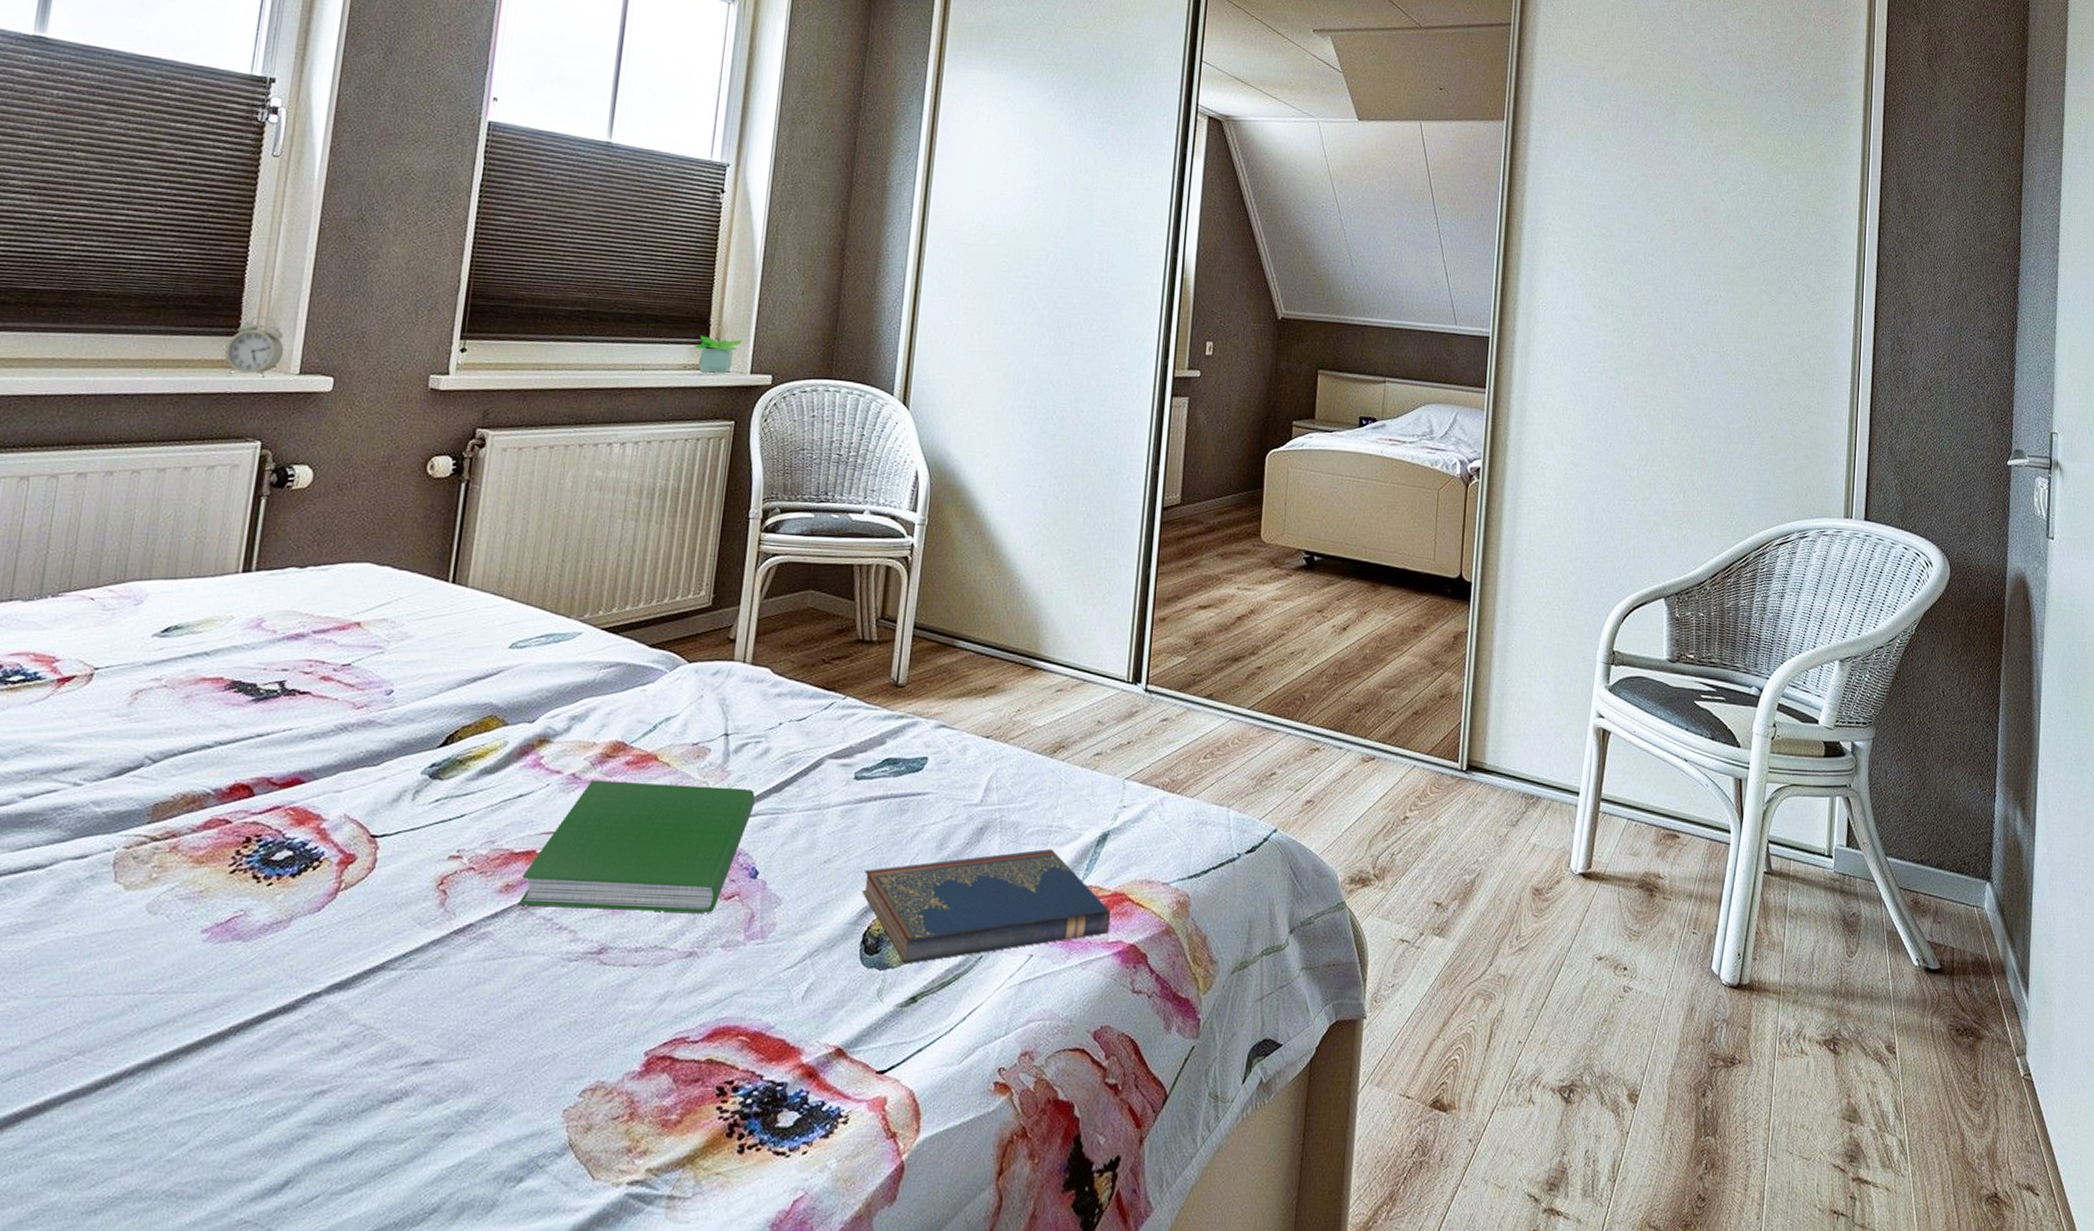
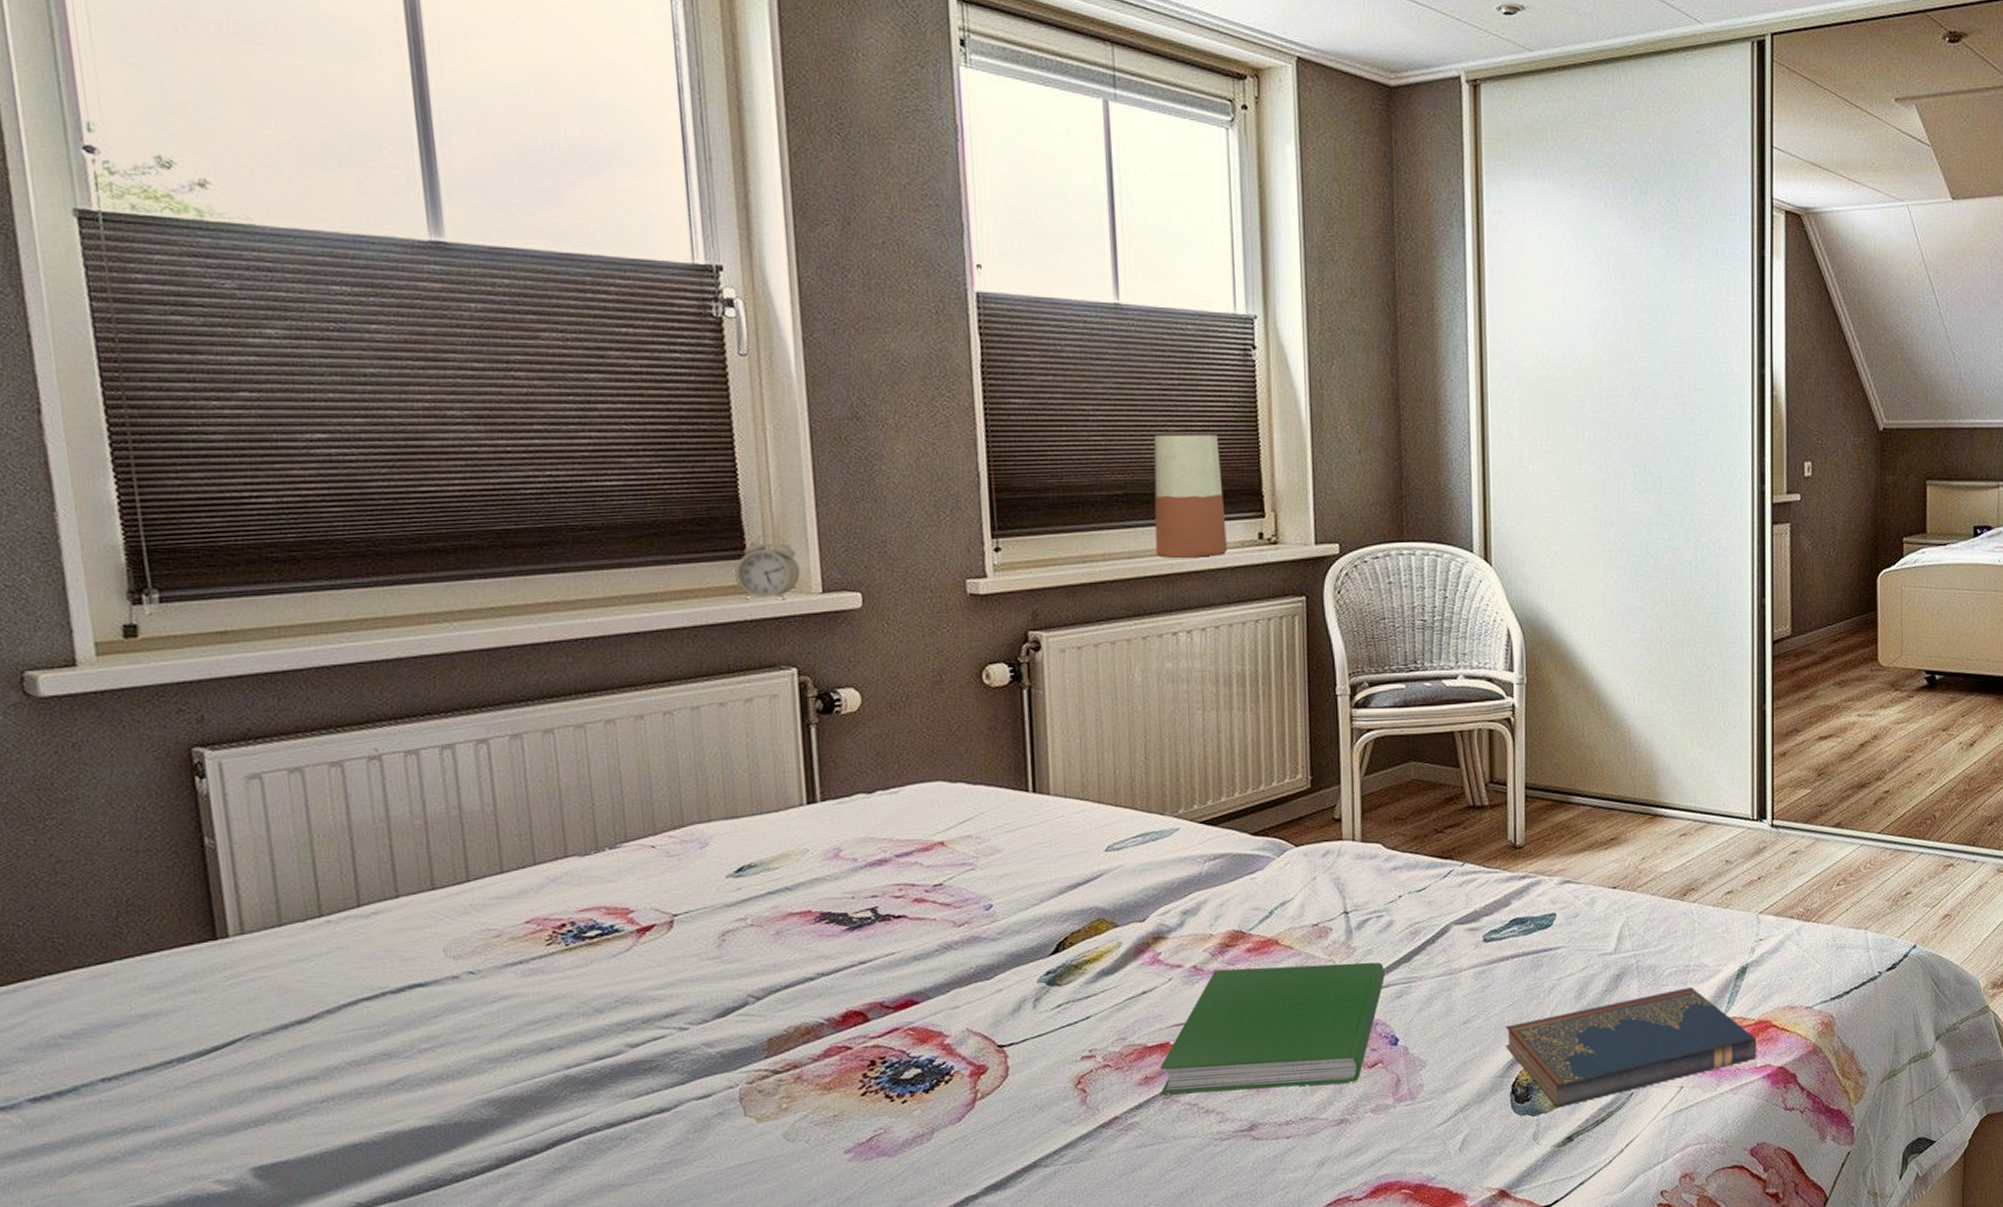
vase: none [605,260,678,377] -> present [1153,434,1227,559]
potted plant: present [693,335,742,374] -> none [1249,508,1301,548]

